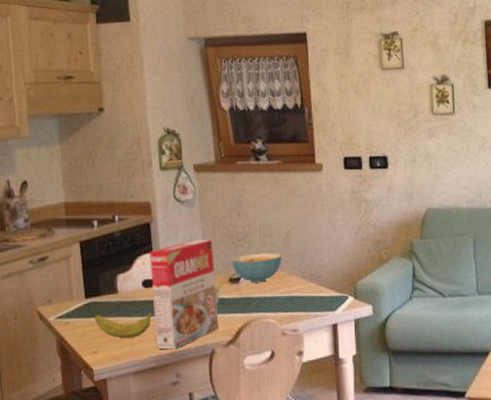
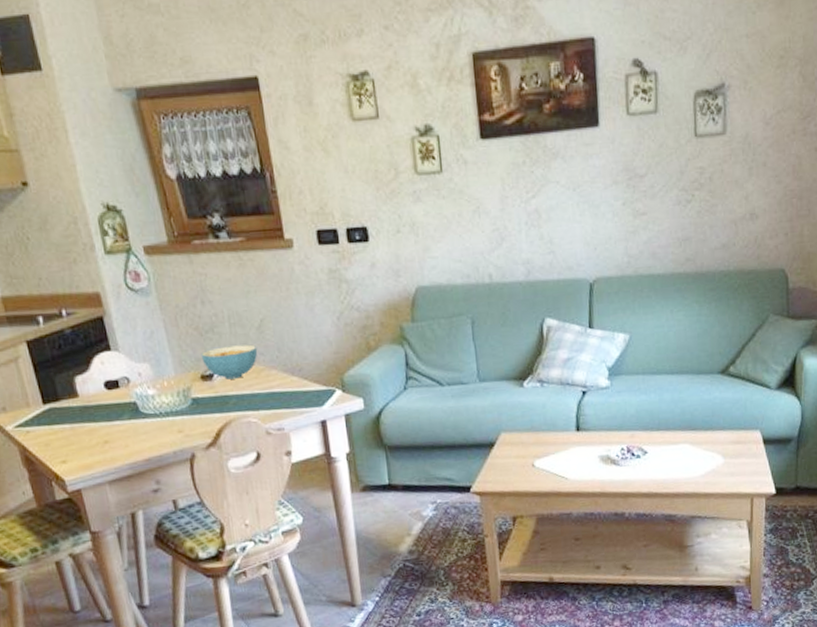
banana: present [94,311,153,339] -> none [56,415,122,446]
cereal box: present [150,239,219,350] -> none [107,332,196,456]

